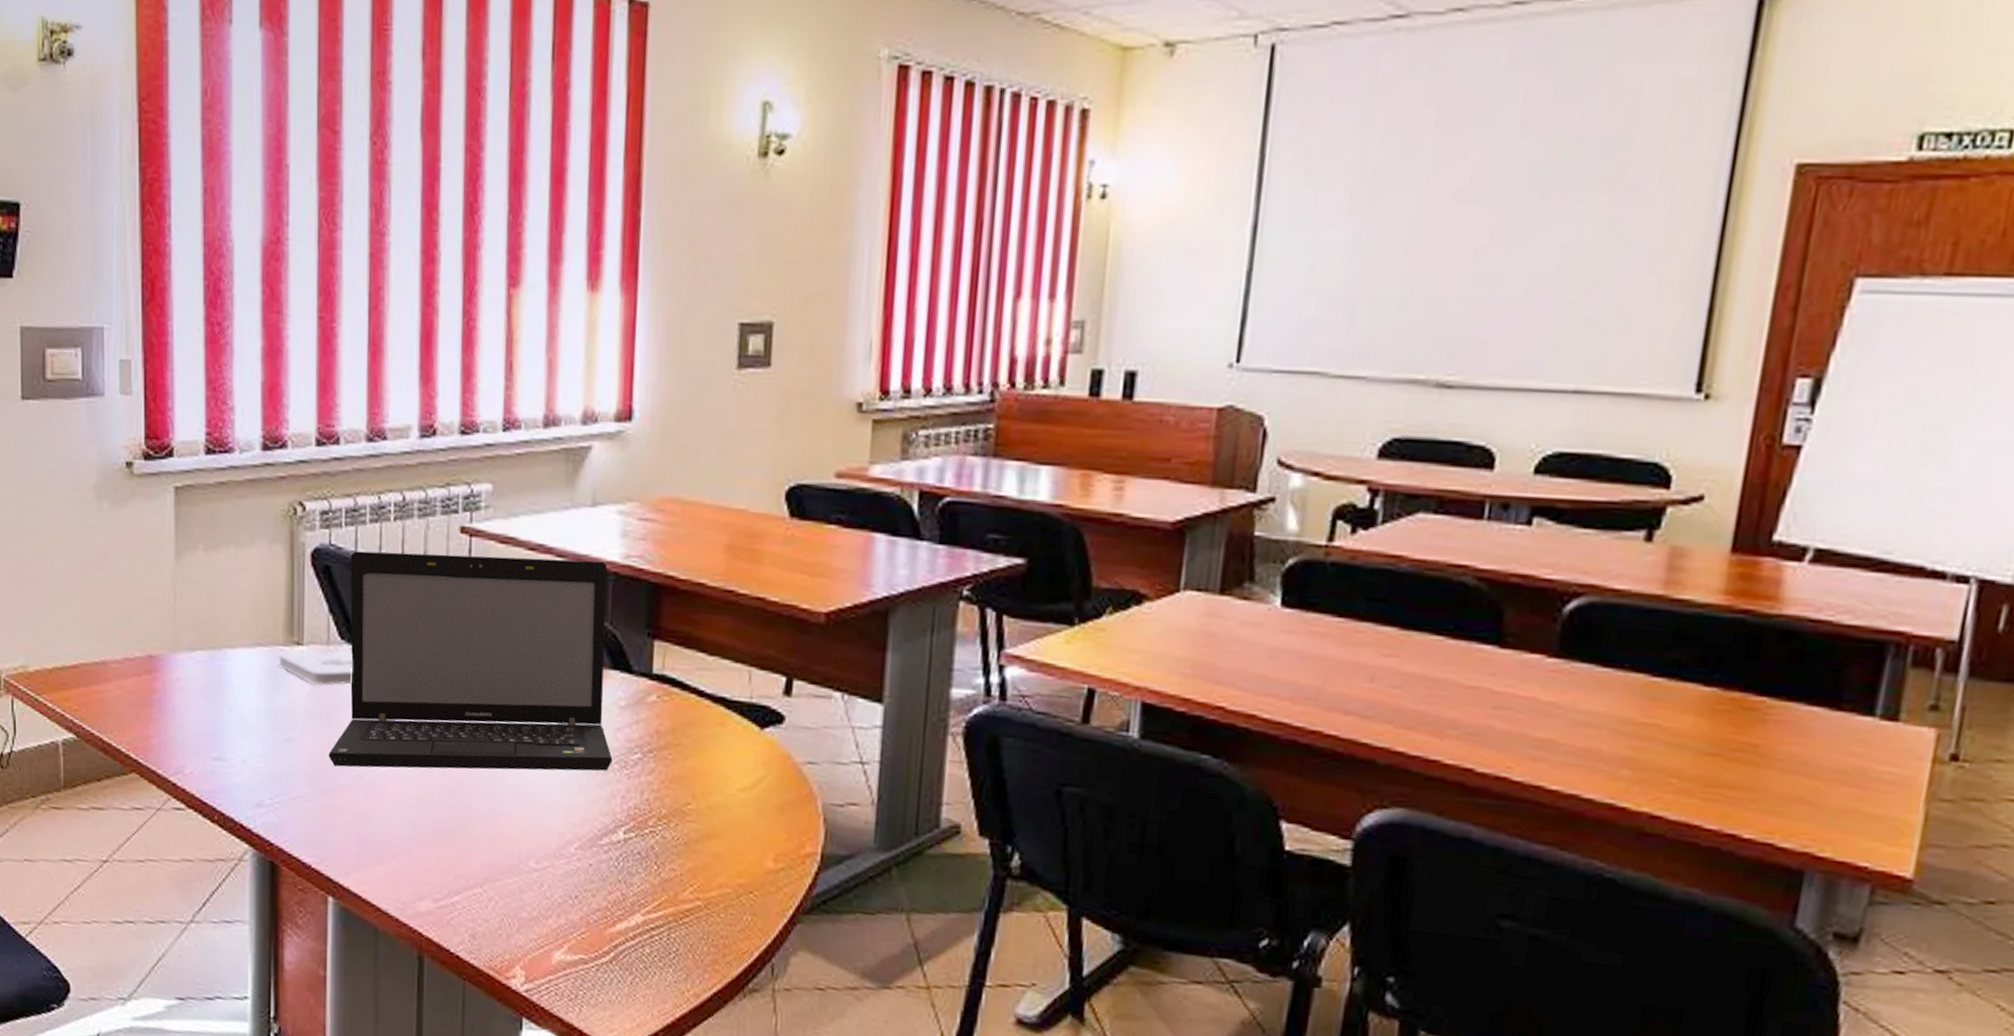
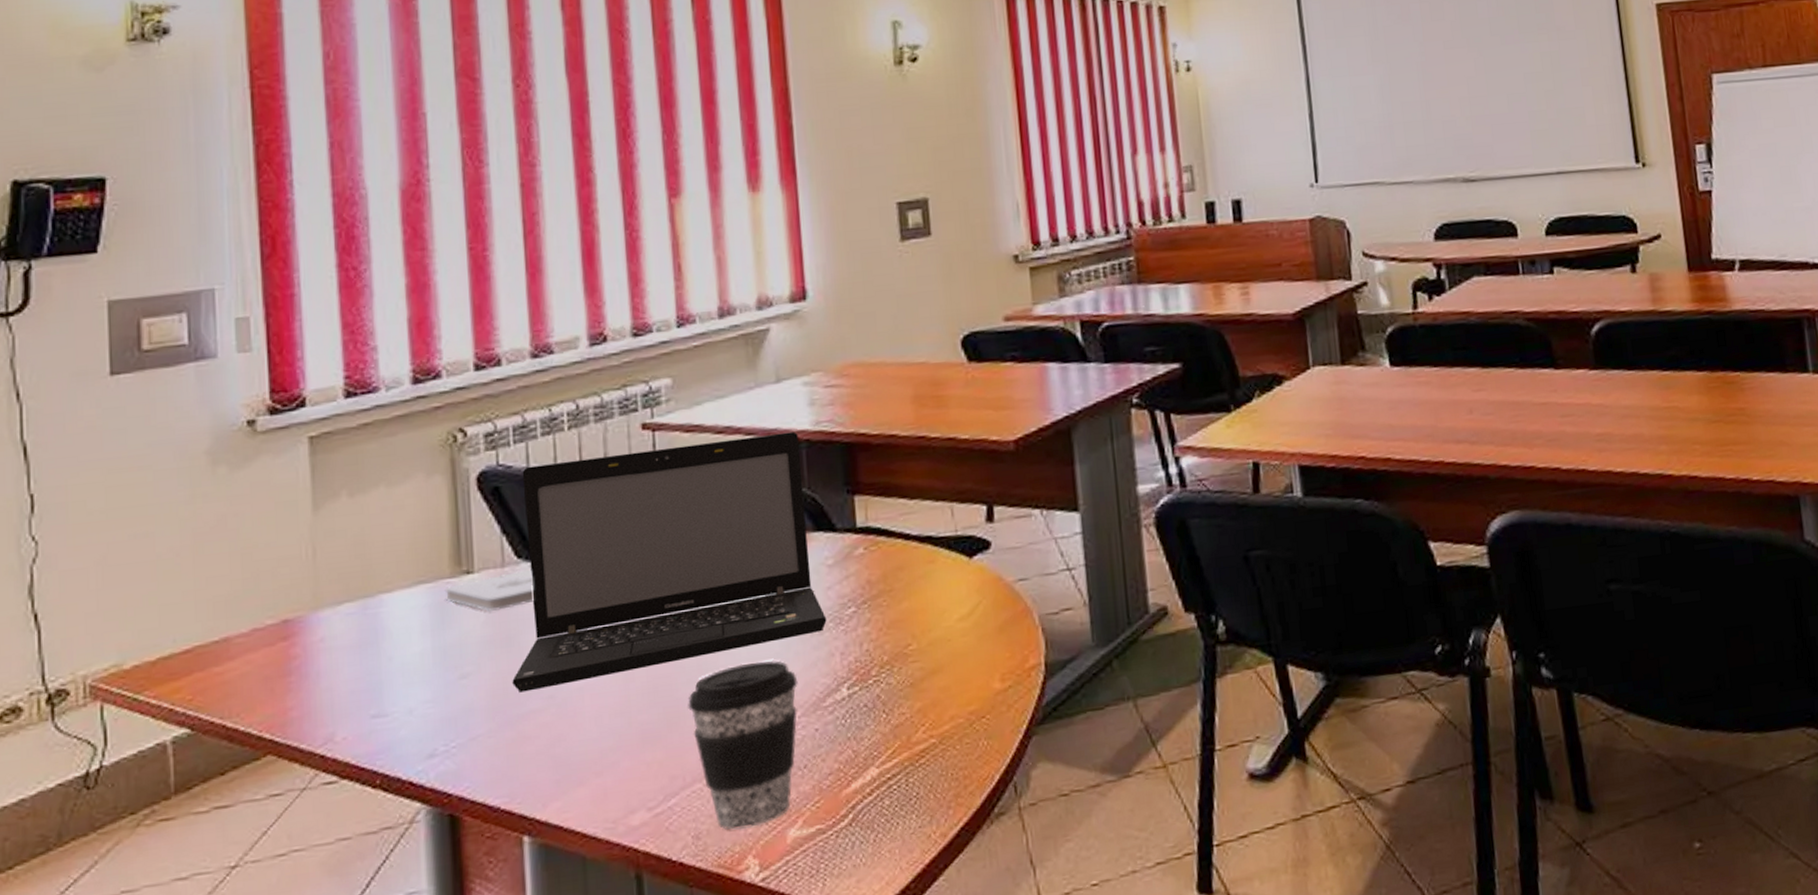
coffee cup: none [477,785,579,942] -> present [688,661,798,830]

